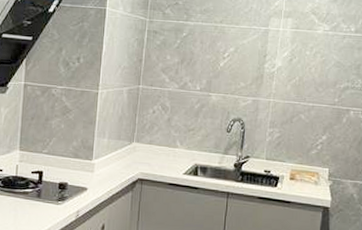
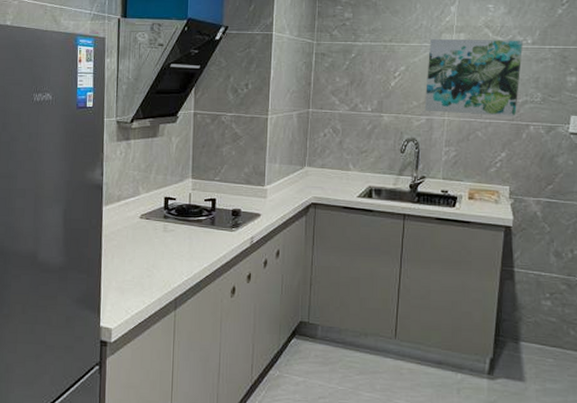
wall art: none [251,21,346,101] -> present [424,38,523,116]

